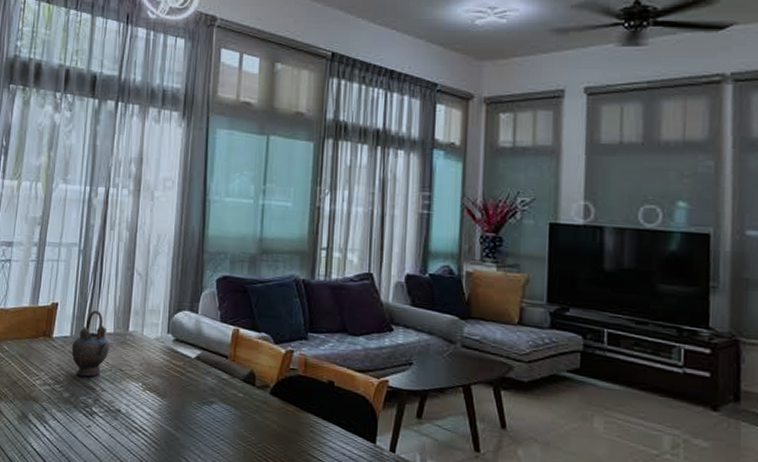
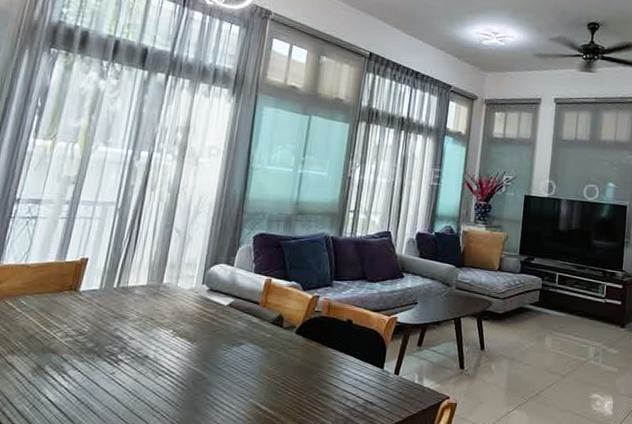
teapot: present [71,310,110,377] -> none [99,265,142,327]

